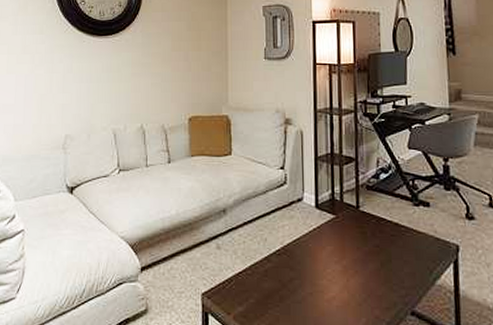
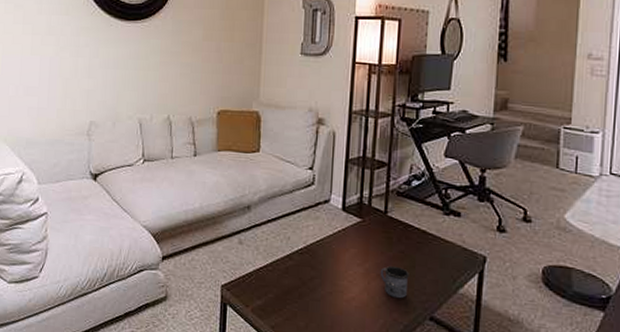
mug: none [357,261,387,295] -> present [380,265,409,299]

